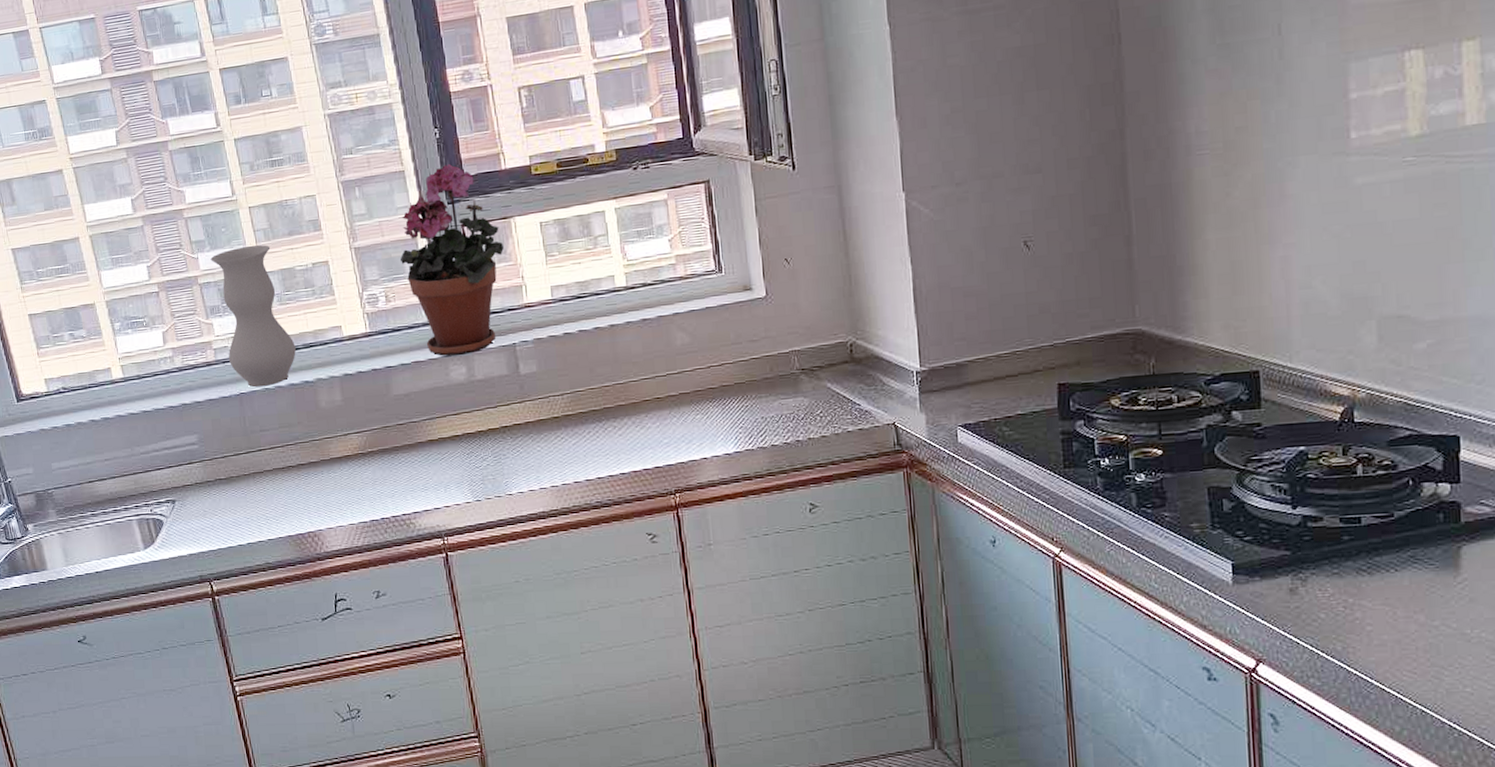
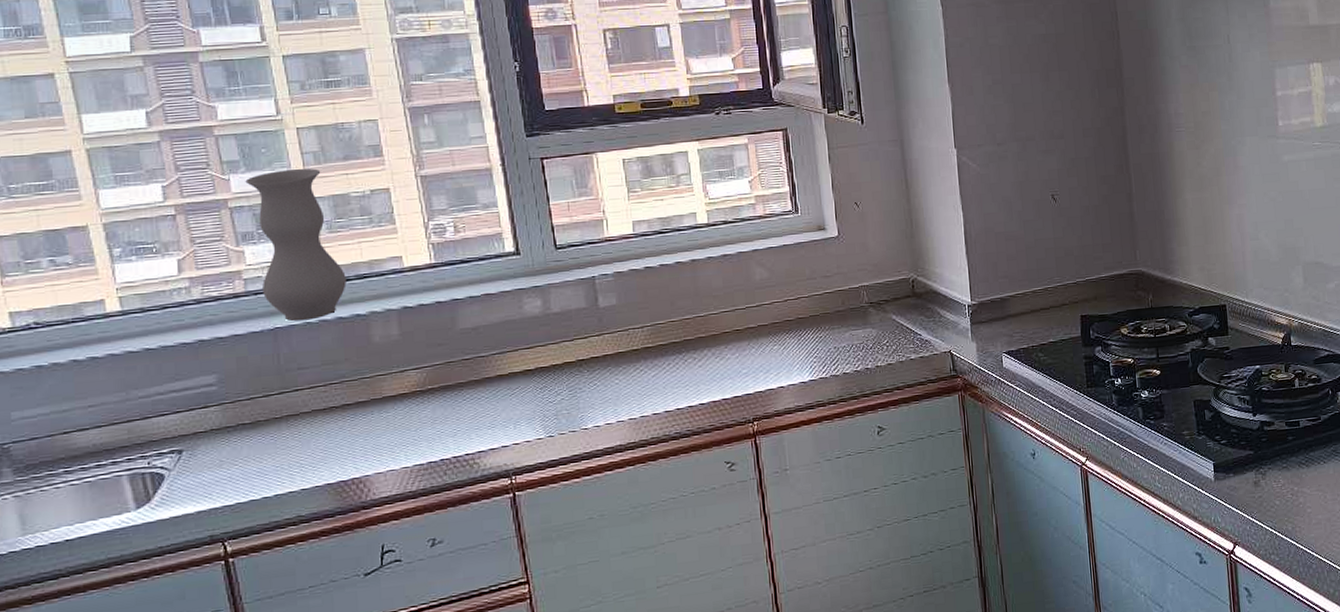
potted plant: present [400,163,504,357] -> none [471,97,585,290]

